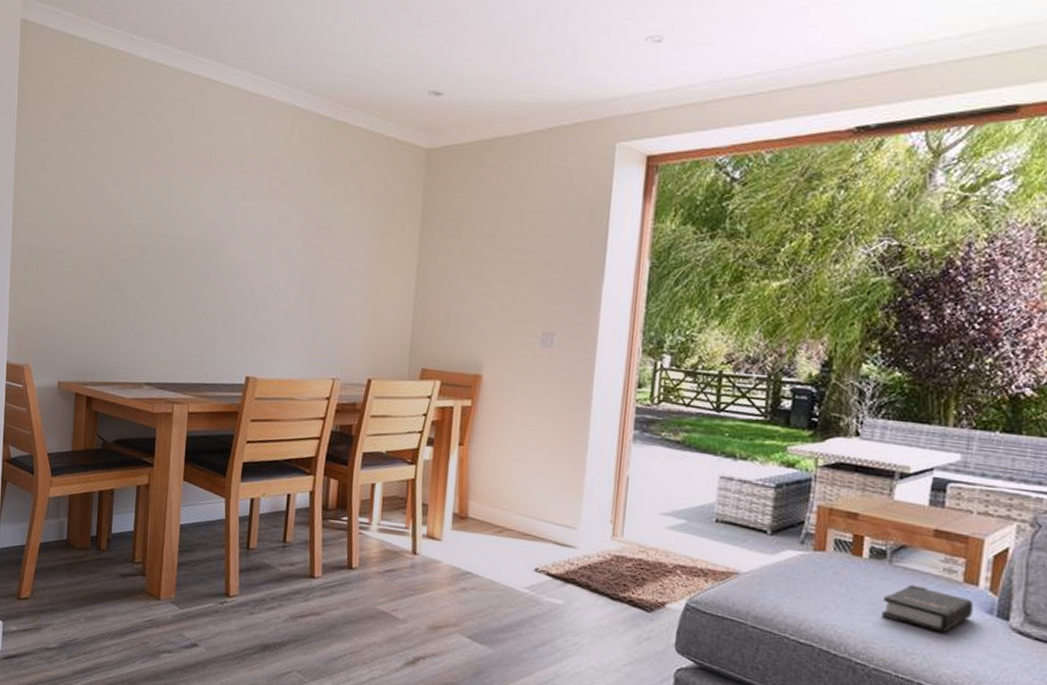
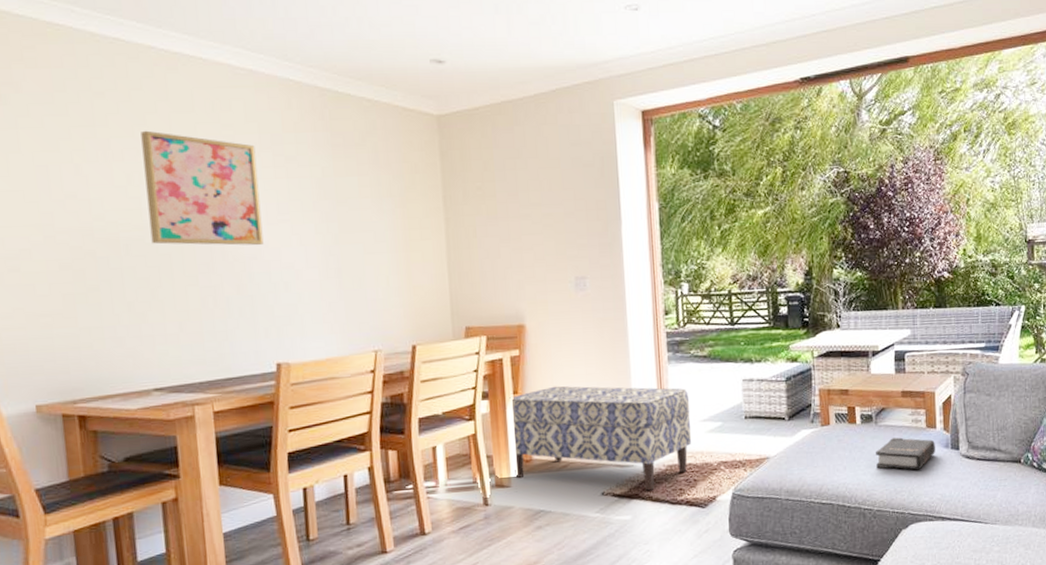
wall art: none [162,148,257,264] -> present [141,130,264,246]
bench: none [447,444,652,579] -> present [509,386,692,491]

